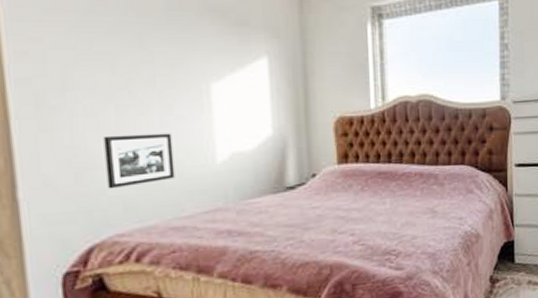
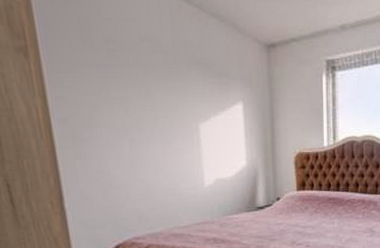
picture frame: present [103,133,175,189] -> none [122,162,174,204]

